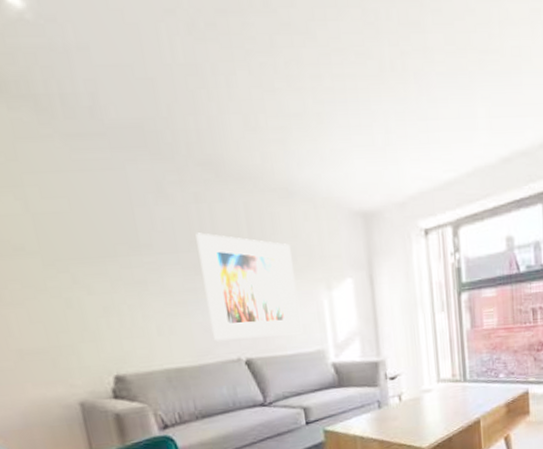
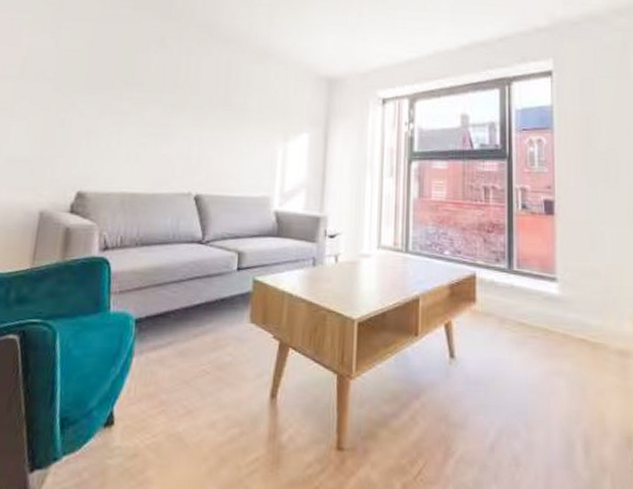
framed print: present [195,232,303,341] -> none [172,78,258,178]

